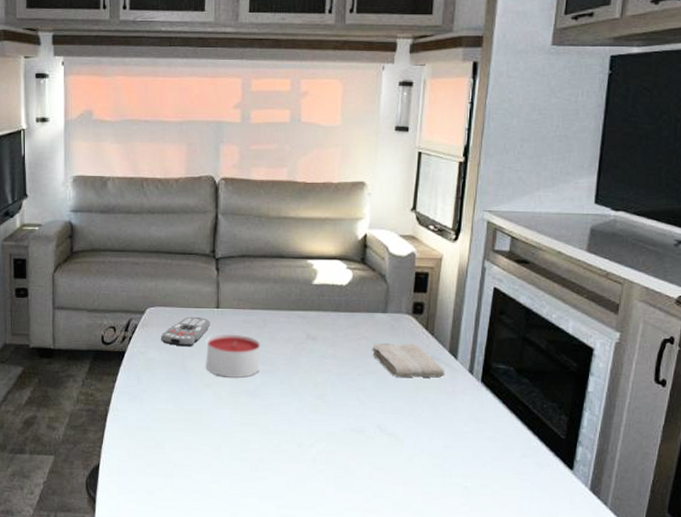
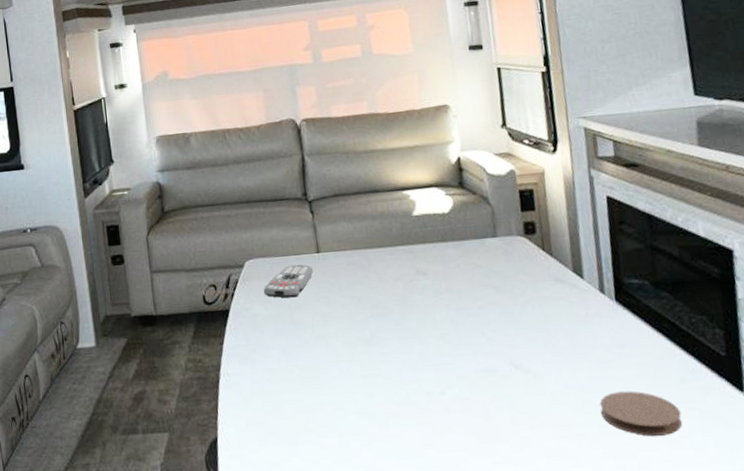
candle: present [206,334,261,378] -> none [312,277,373,326]
washcloth: present [371,343,445,378] -> none [487,267,574,306]
coaster: none [447,459,516,500] -> present [600,391,682,436]

